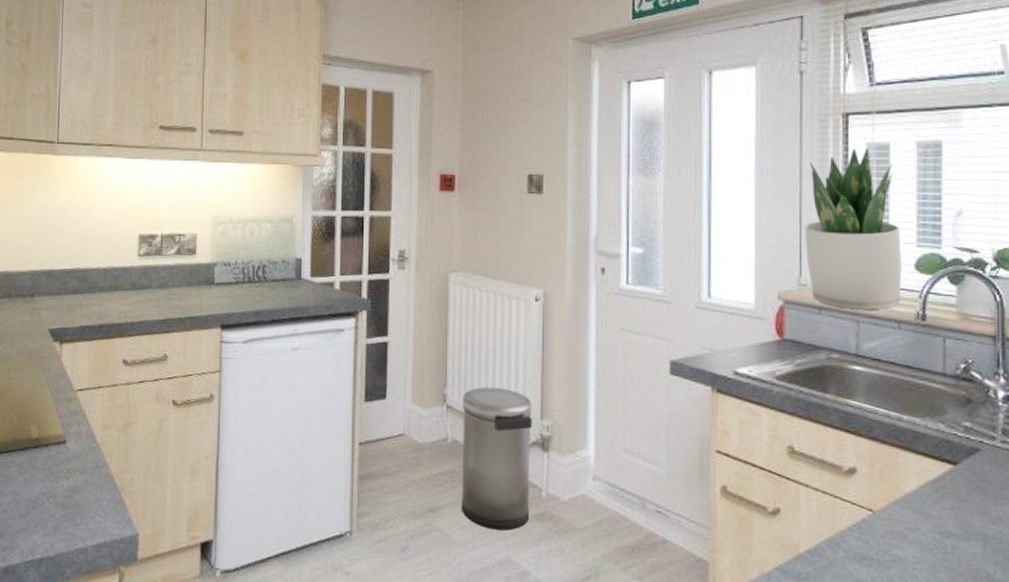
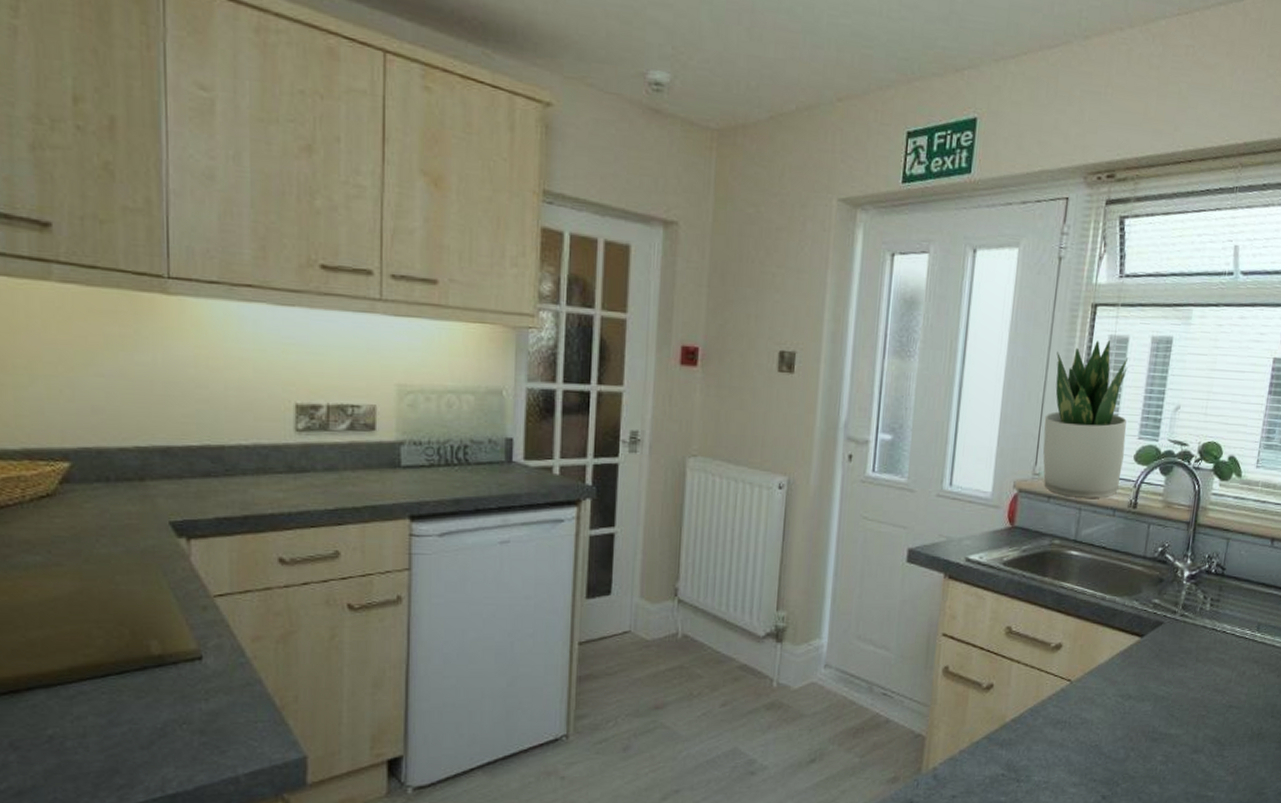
pedal bin: present [462,386,532,531] -> none [689,579,769,722]

